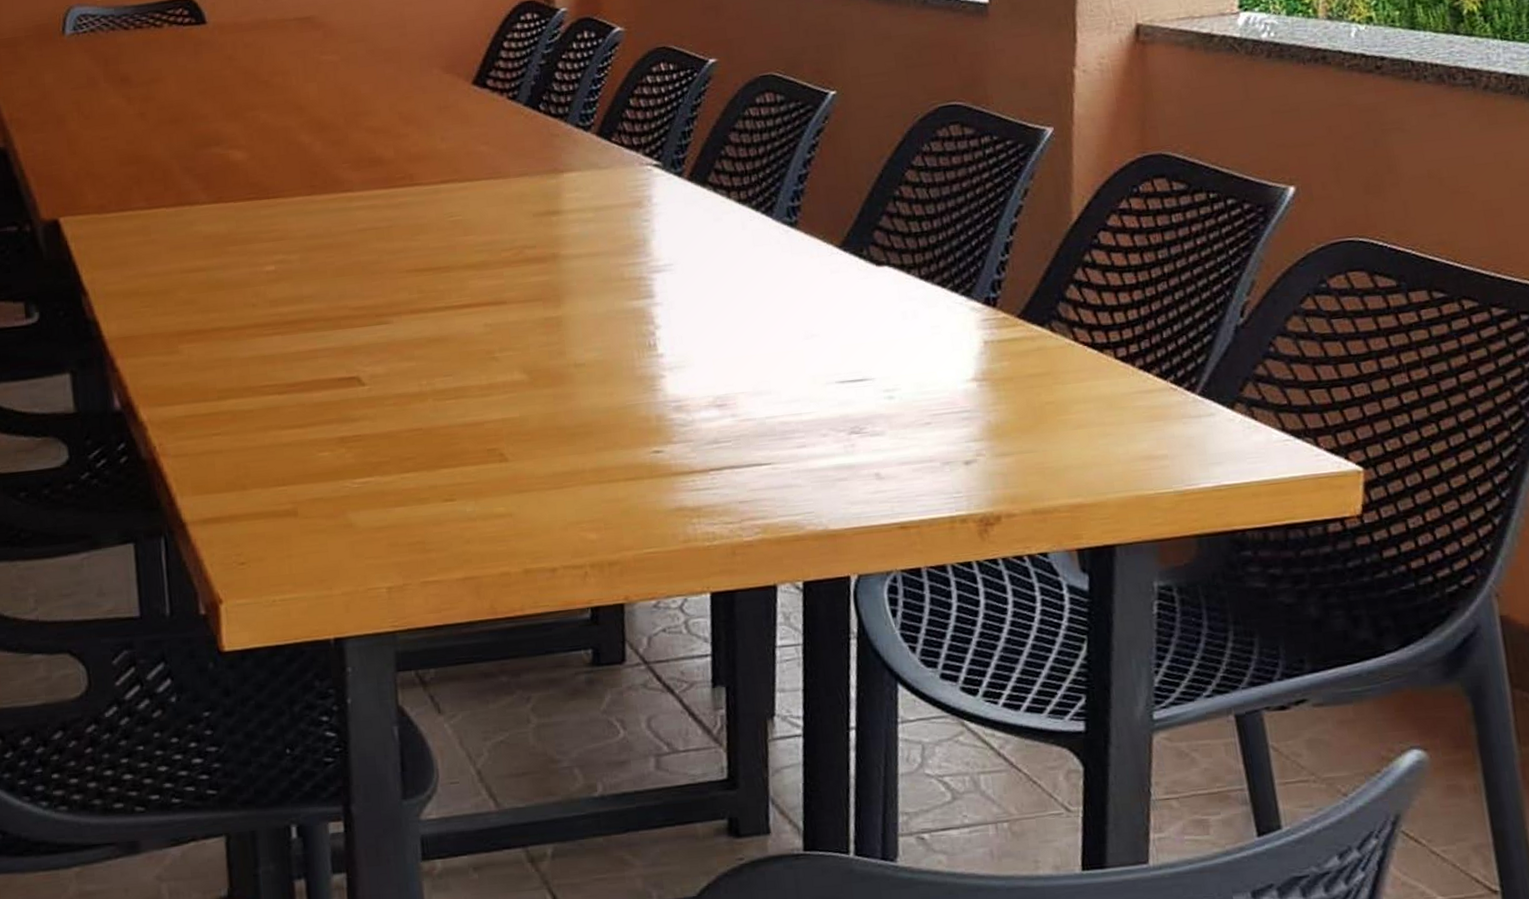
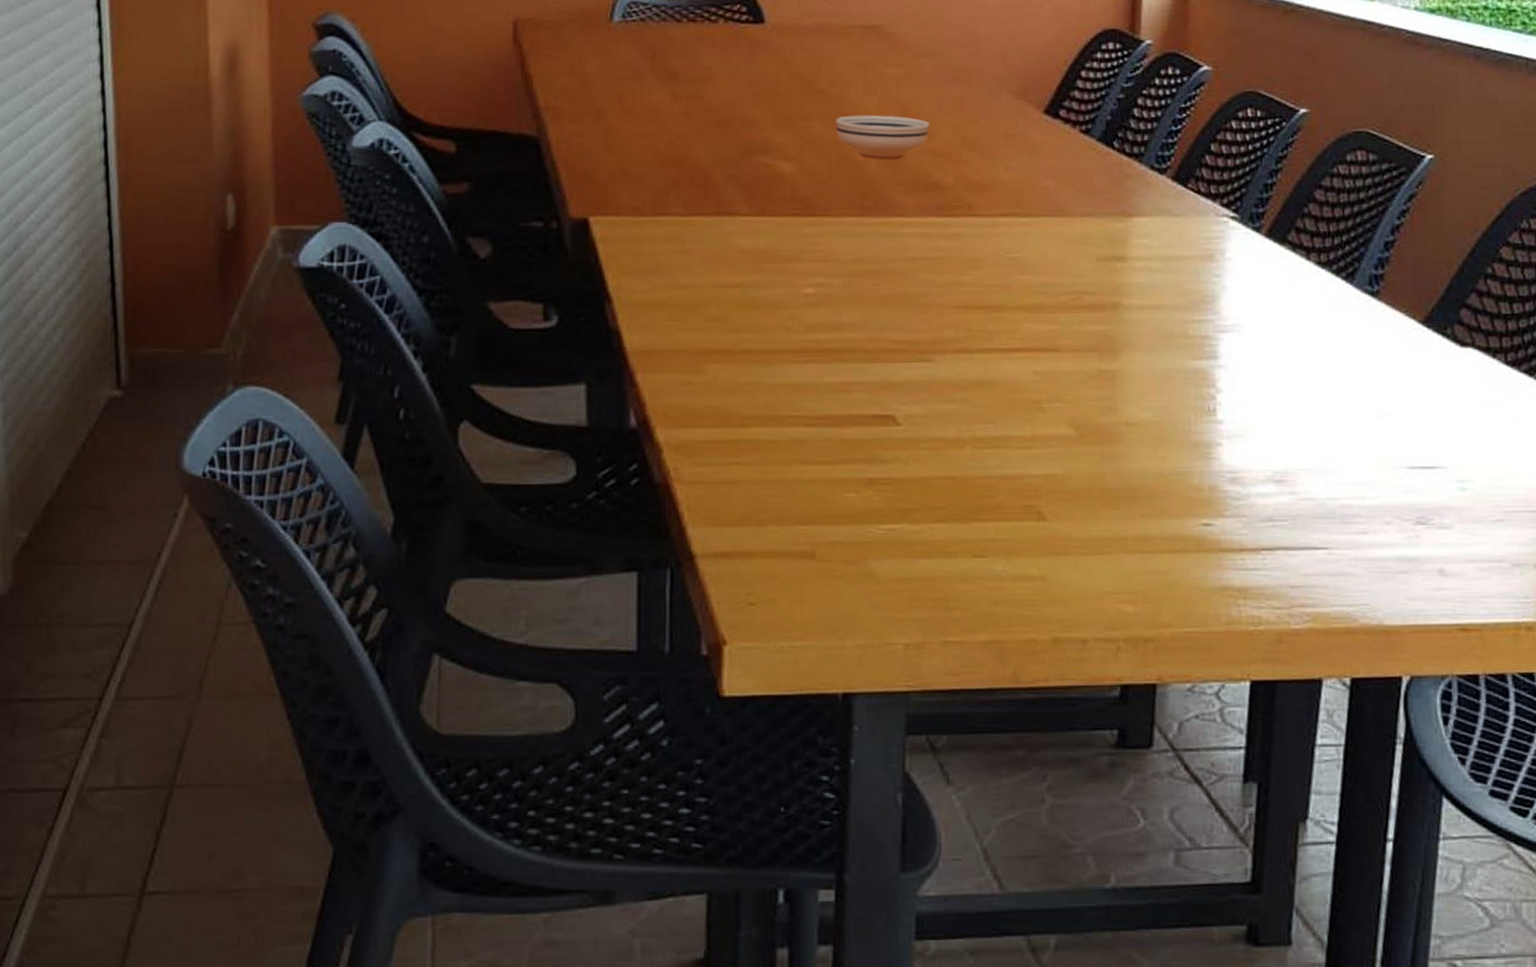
bowl: none [279,99,368,140] -> present [835,114,930,160]

